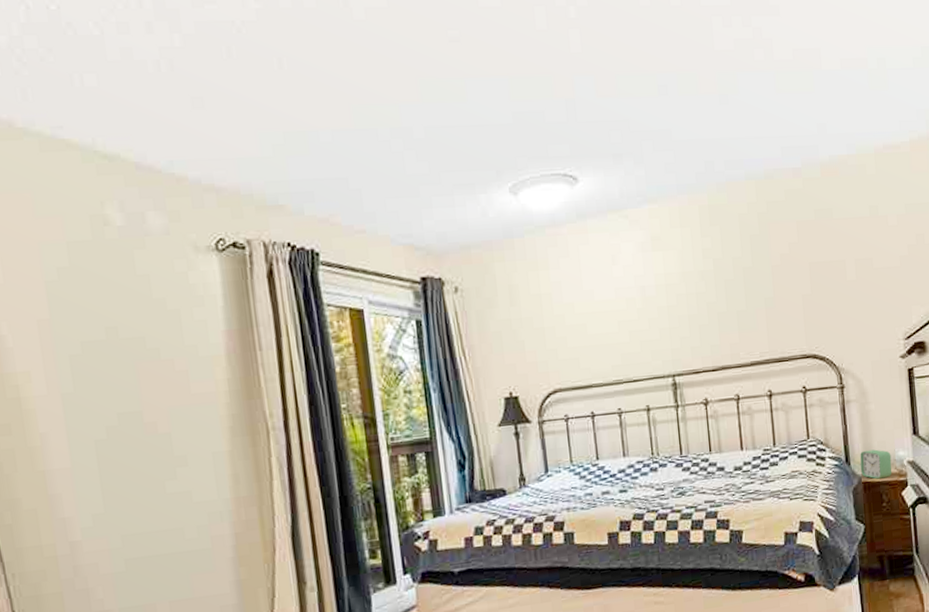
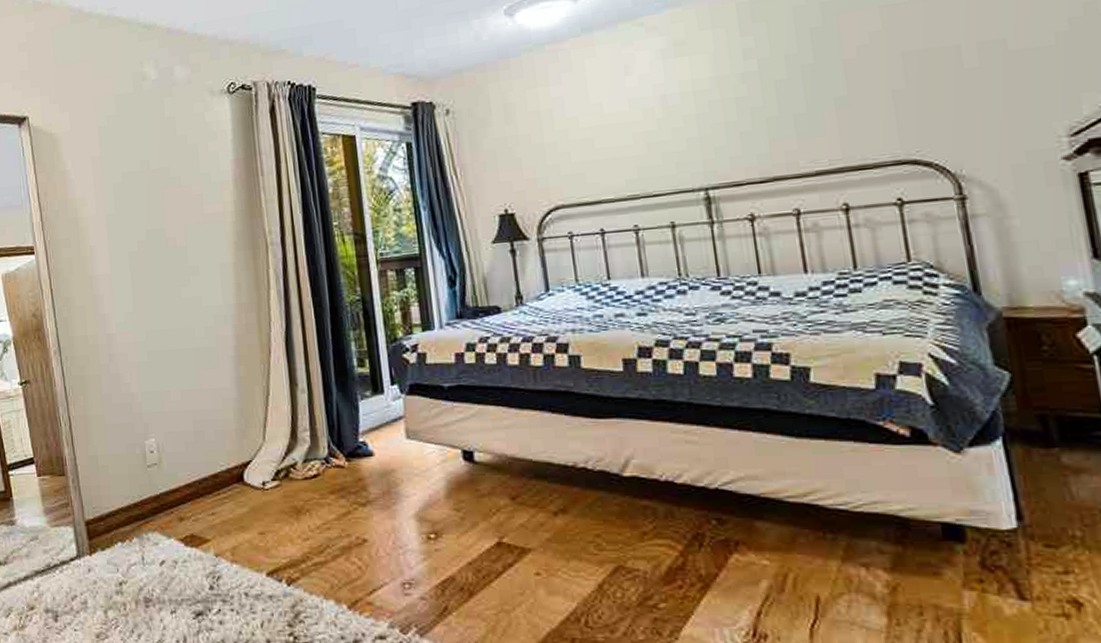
alarm clock: present [860,449,892,479] -> none [997,276,1058,315]

